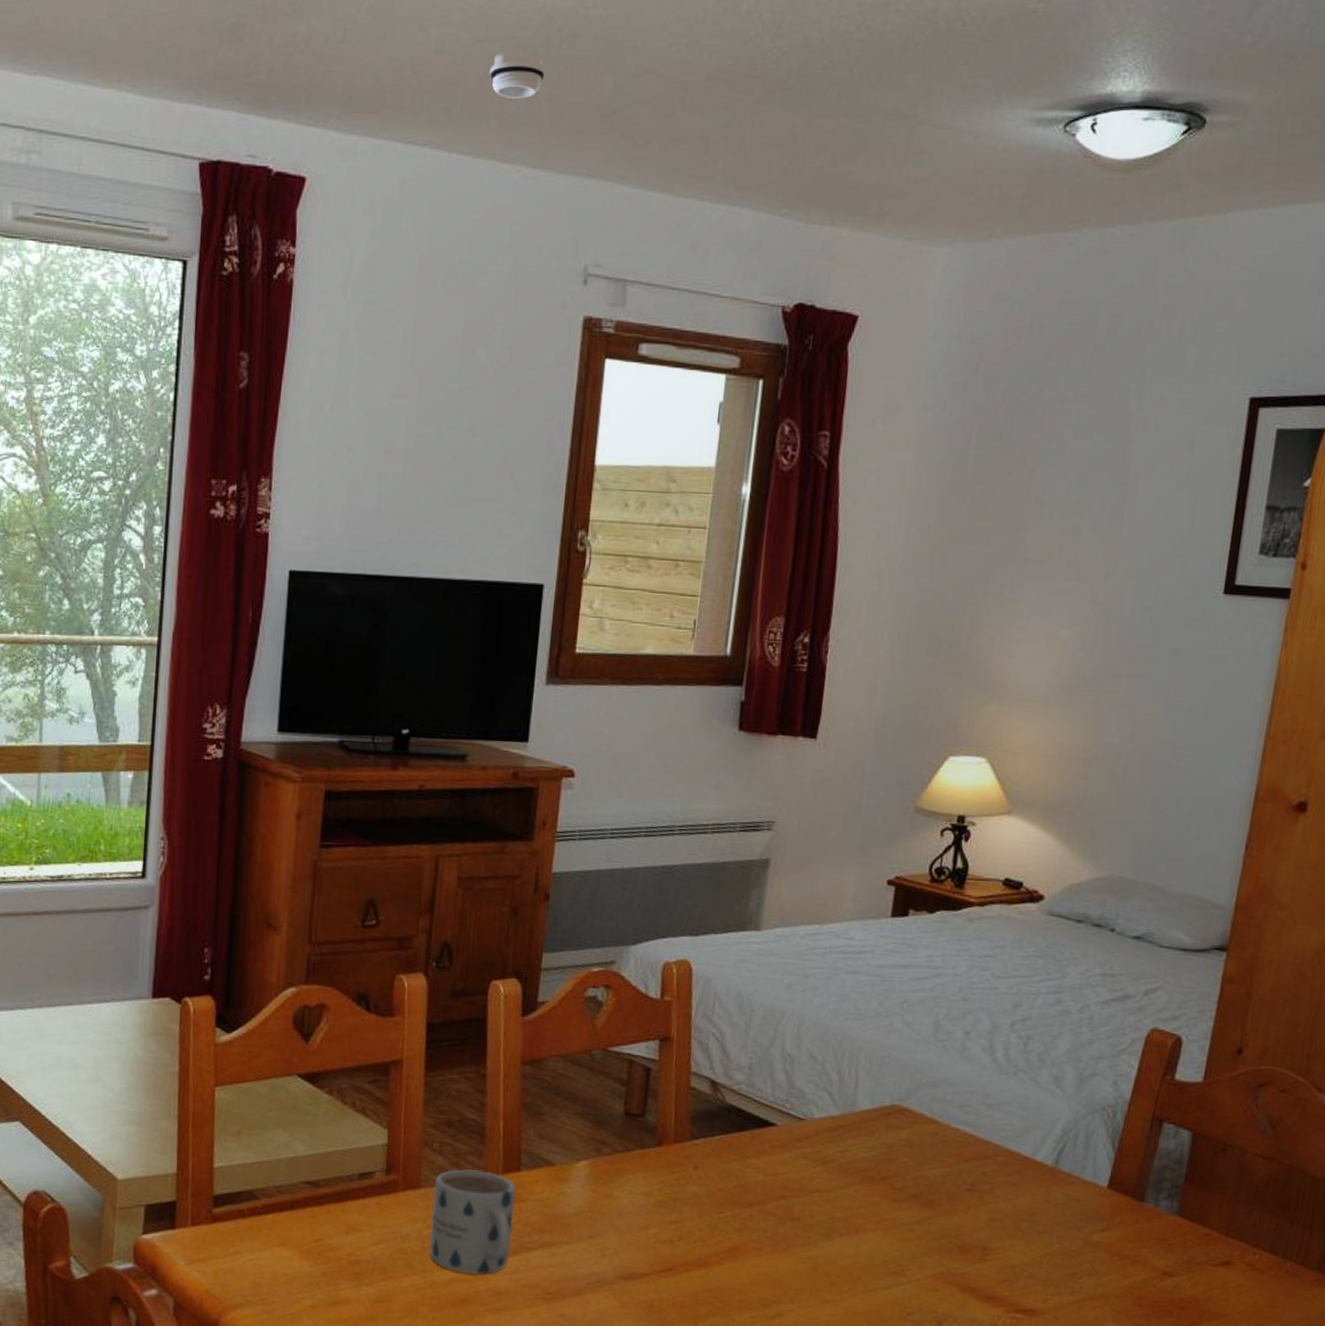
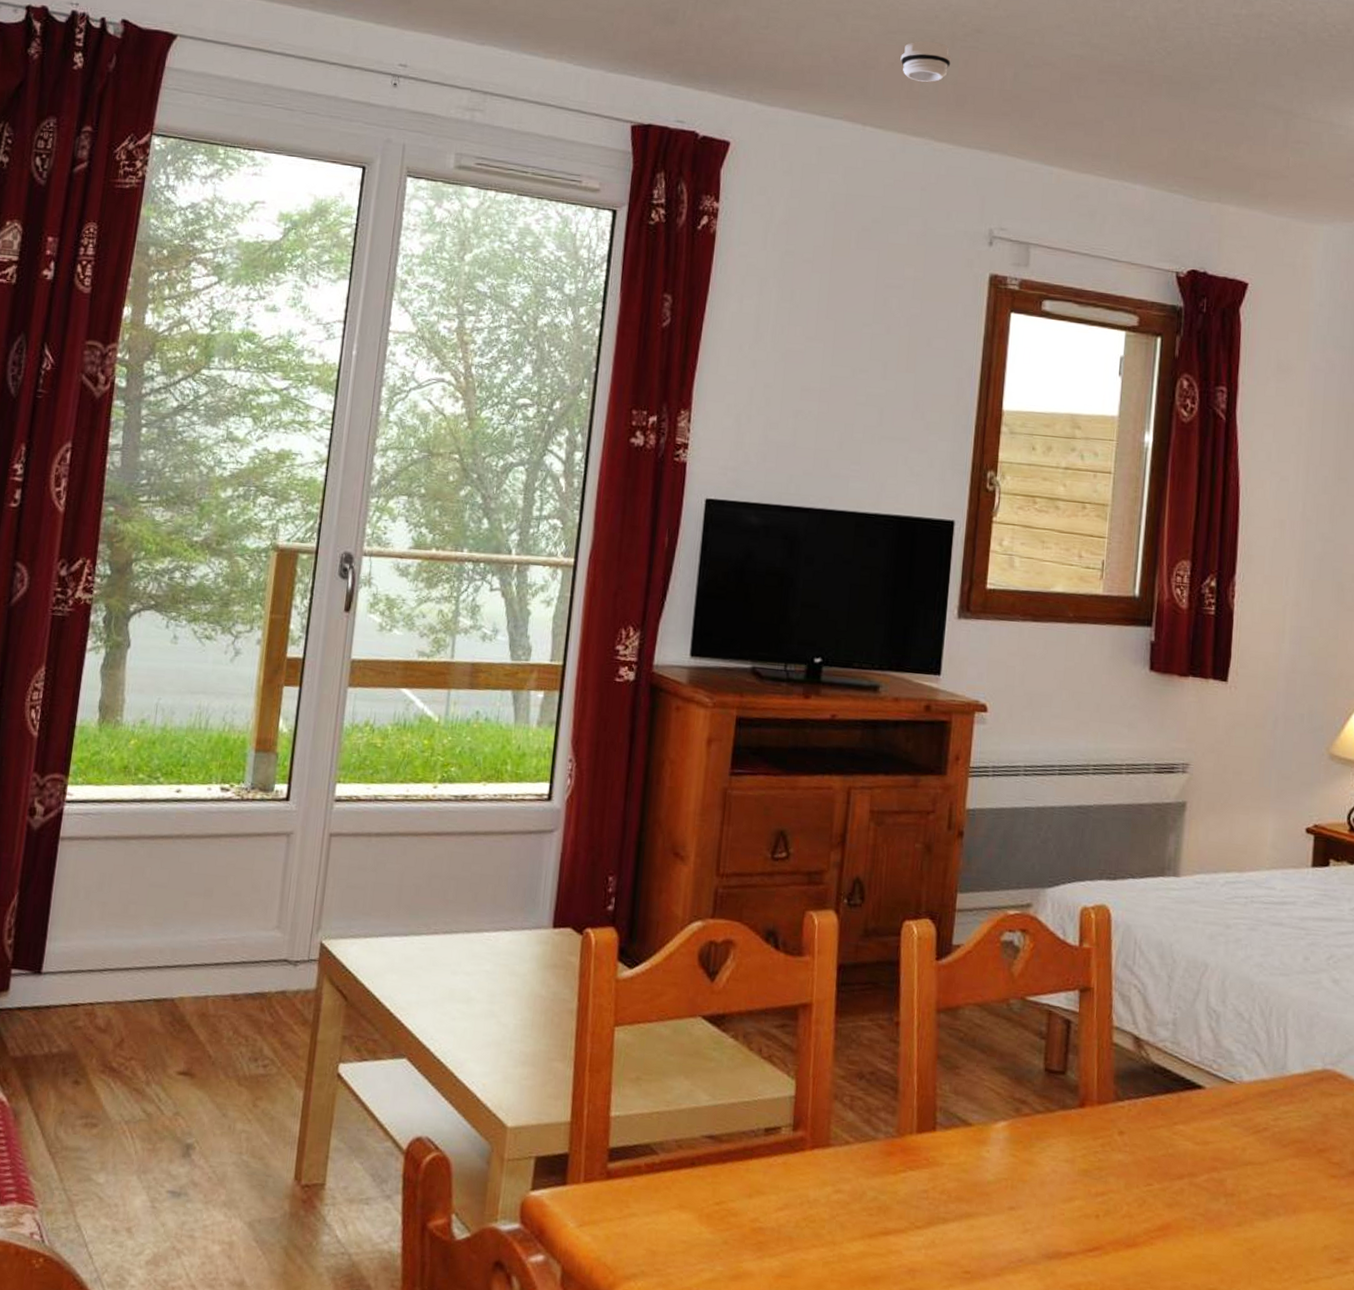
mug: present [429,1169,516,1275] -> none [839,1127,932,1249]

